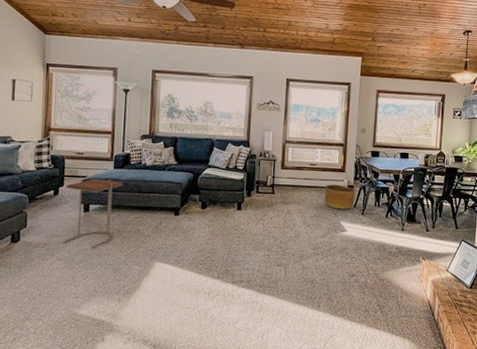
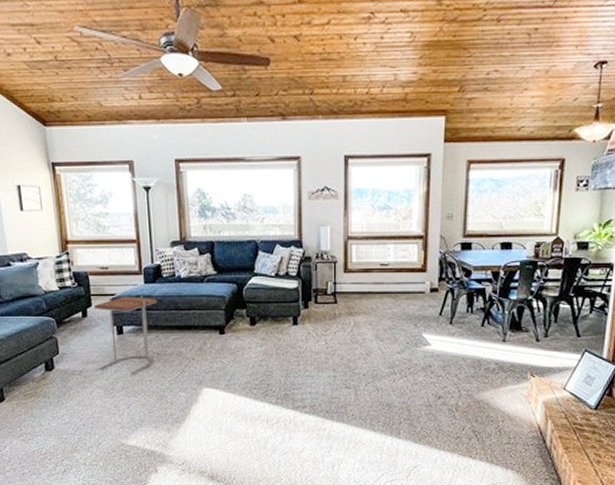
basket: present [325,184,356,210] -> none [400,288,441,319]

